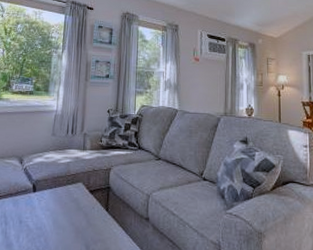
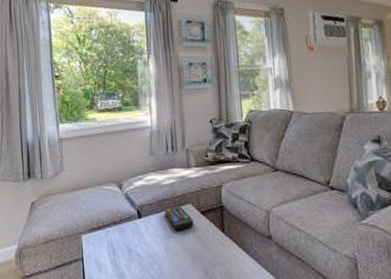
remote control: none [57,184,82,206] -> present [164,206,194,230]

